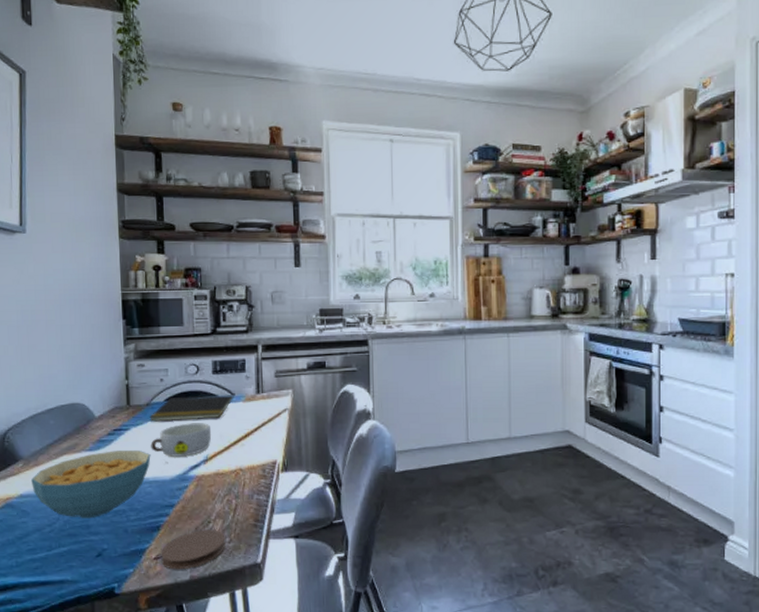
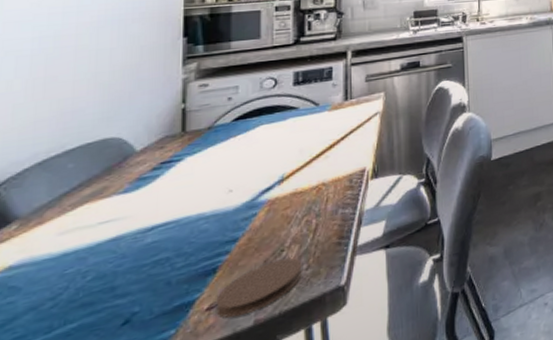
cereal bowl: present [31,451,151,519] -> none [29,182,210,283]
notepad: present [149,395,234,422] -> none [211,105,318,147]
bowl: present [150,423,212,457] -> none [210,139,290,184]

